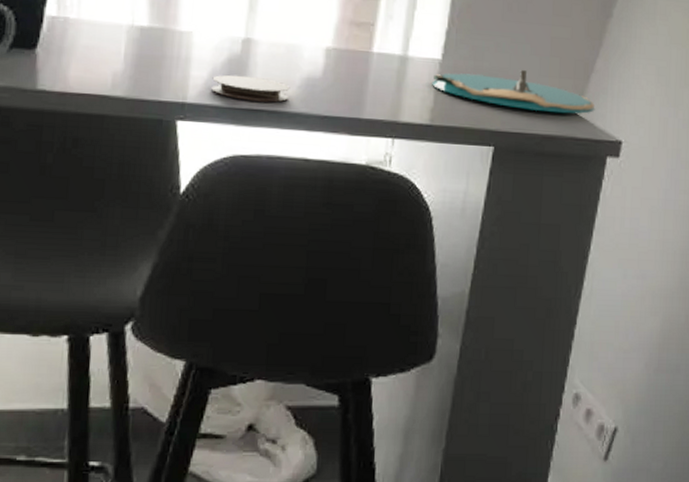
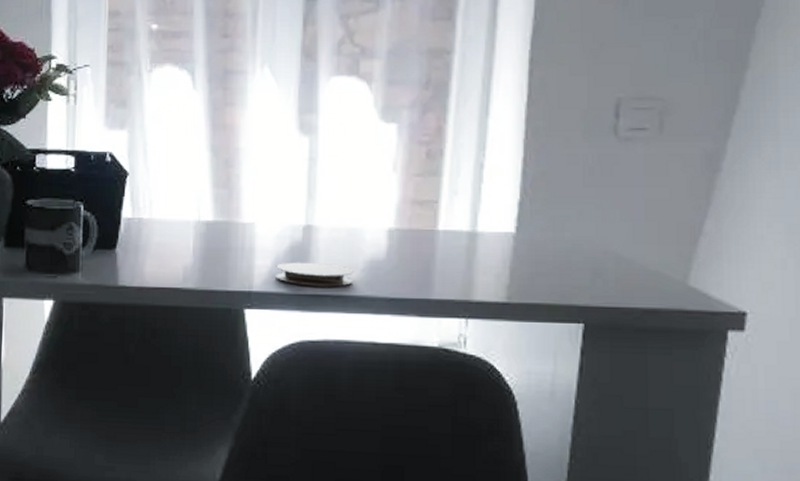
plate: present [432,69,595,114] -> none [506,237,708,284]

